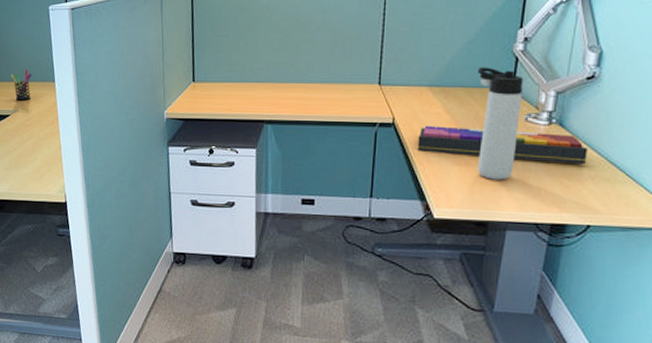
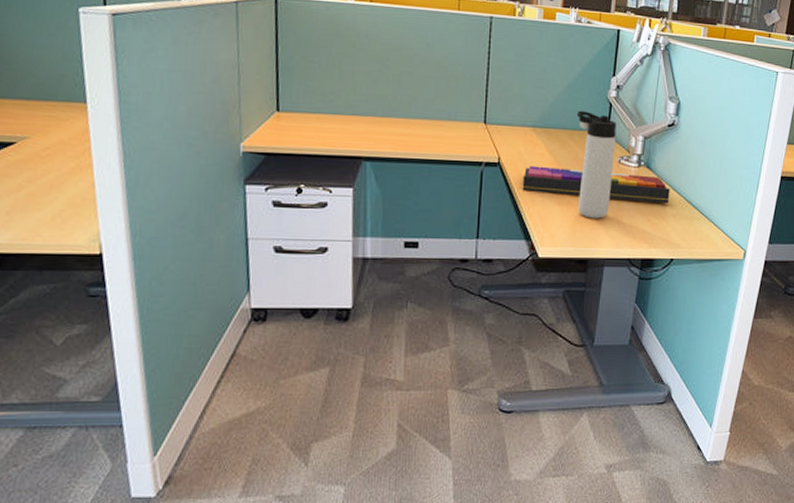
pen holder: present [11,70,32,101] -> none [18,85,51,125]

